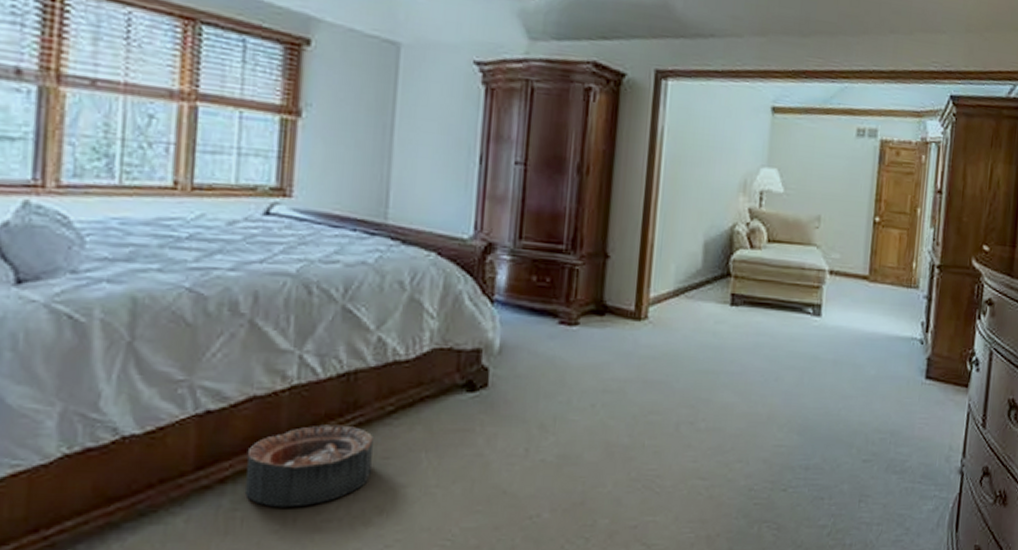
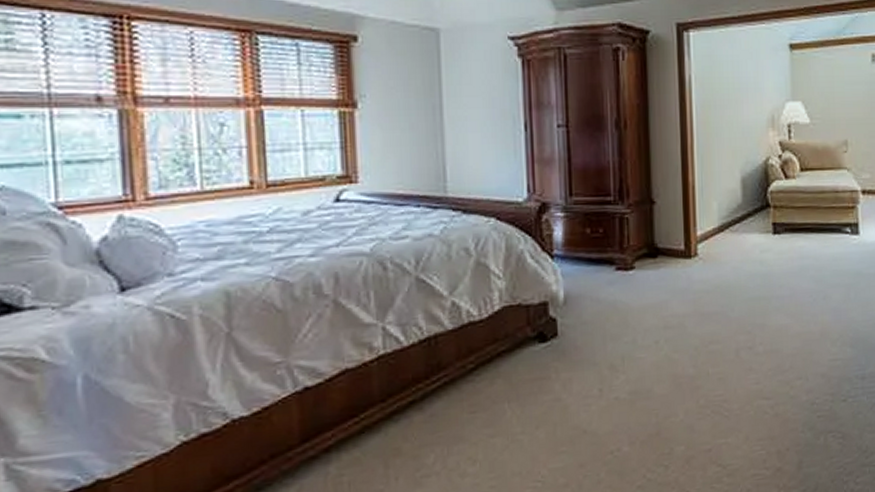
basket: present [245,424,373,508] -> none [346,386,460,469]

